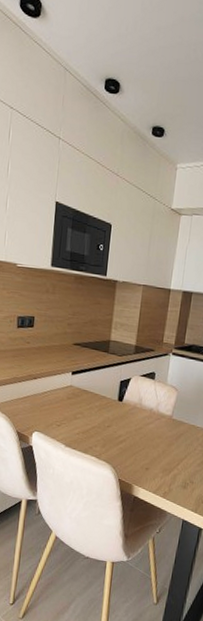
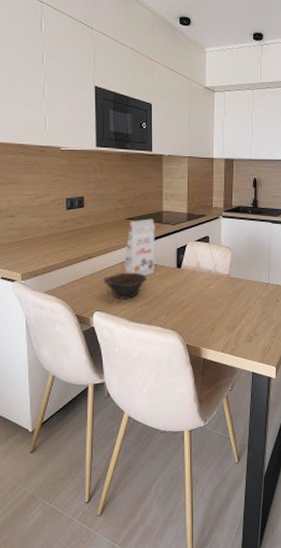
bowl: none [45,397,88,425] -> present [104,272,148,300]
gift box: none [64,346,101,405] -> present [123,218,155,277]

